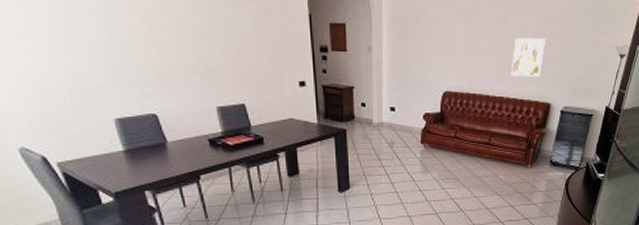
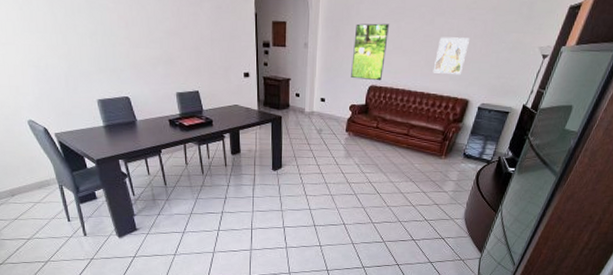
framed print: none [422,24,461,86] -> present [351,23,390,81]

